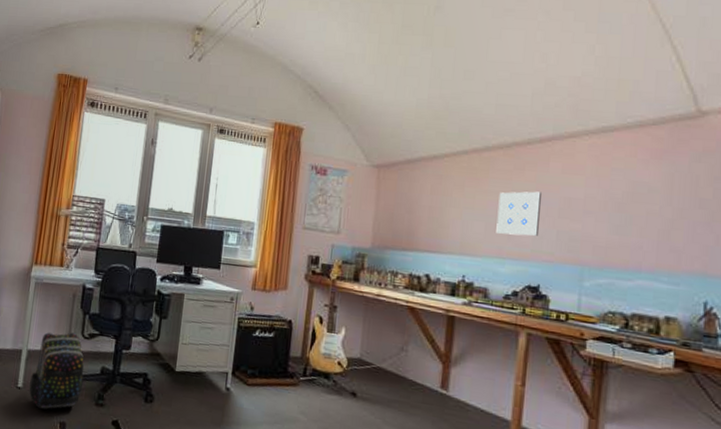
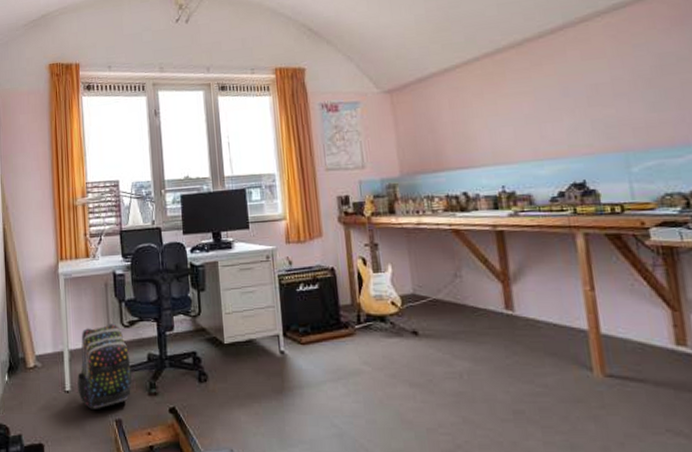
wall art: present [496,191,541,236] -> none [521,84,573,135]

